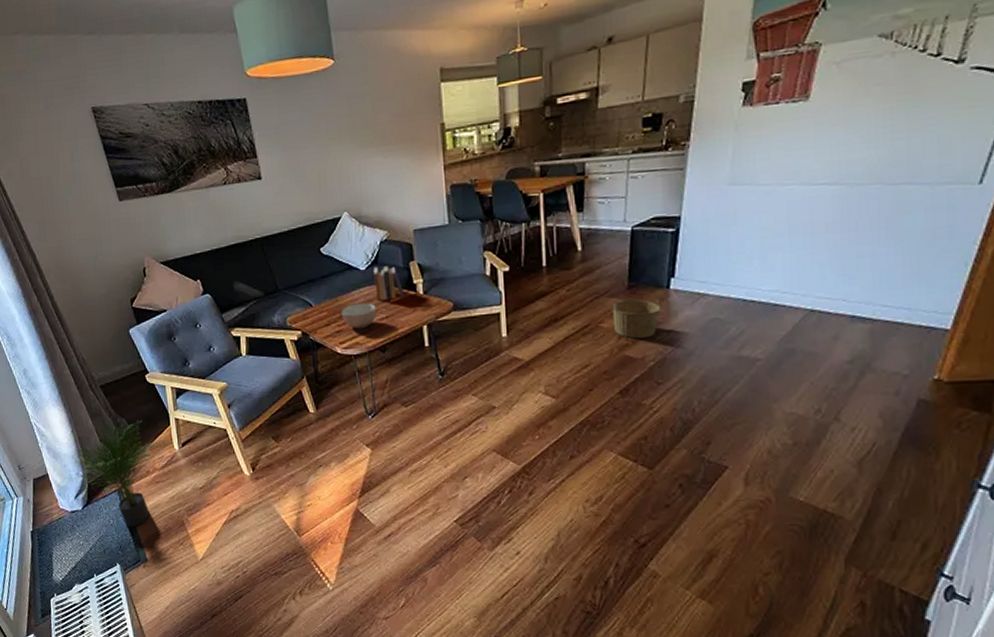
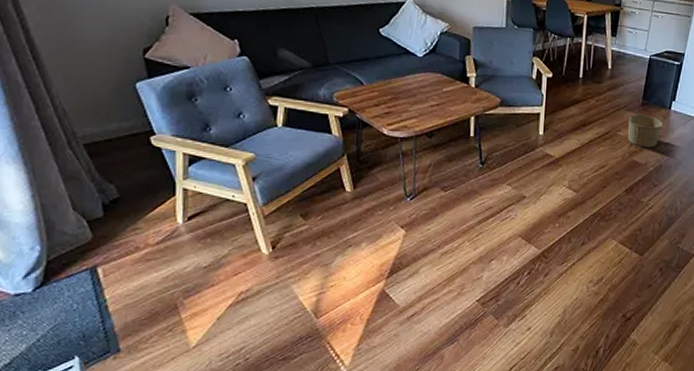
potted plant: present [72,418,152,528] -> none [26,182,148,313]
bowl: present [340,303,377,330] -> none [392,88,429,114]
books: present [373,266,404,301] -> none [429,55,457,89]

